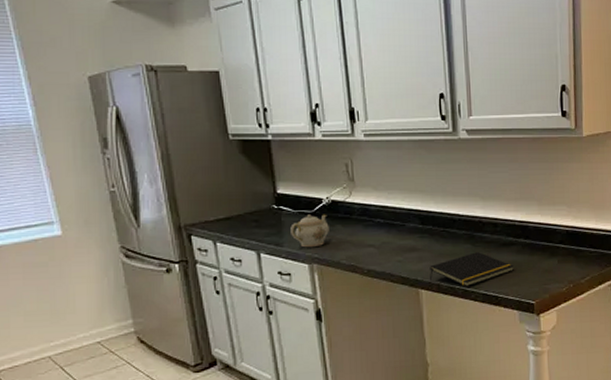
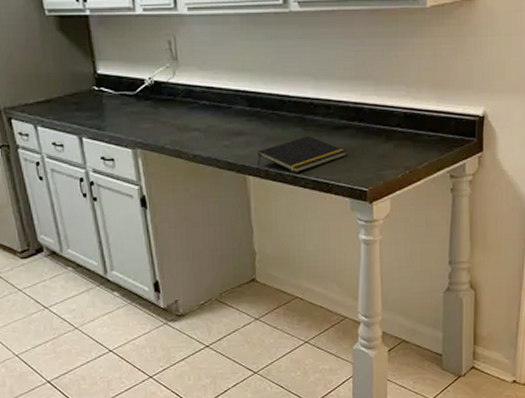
teapot: present [290,214,329,248] -> none [112,96,153,132]

